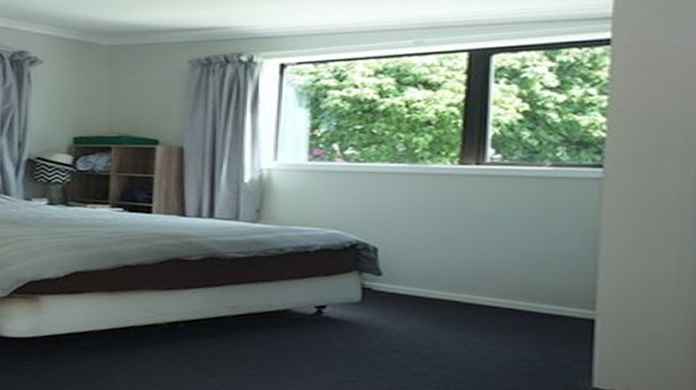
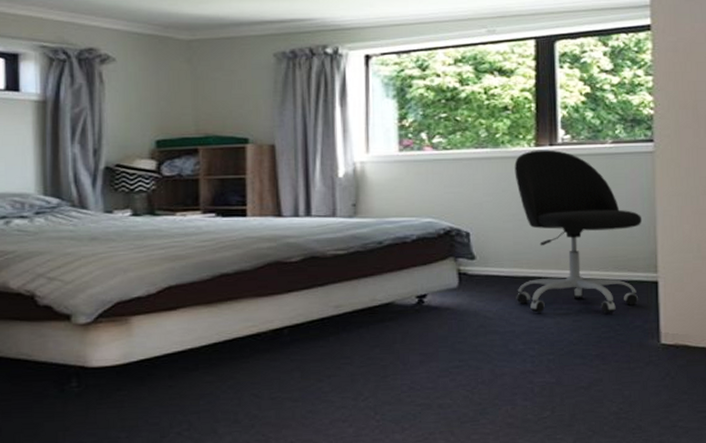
office chair: none [424,168,582,348] -> present [514,149,643,314]

